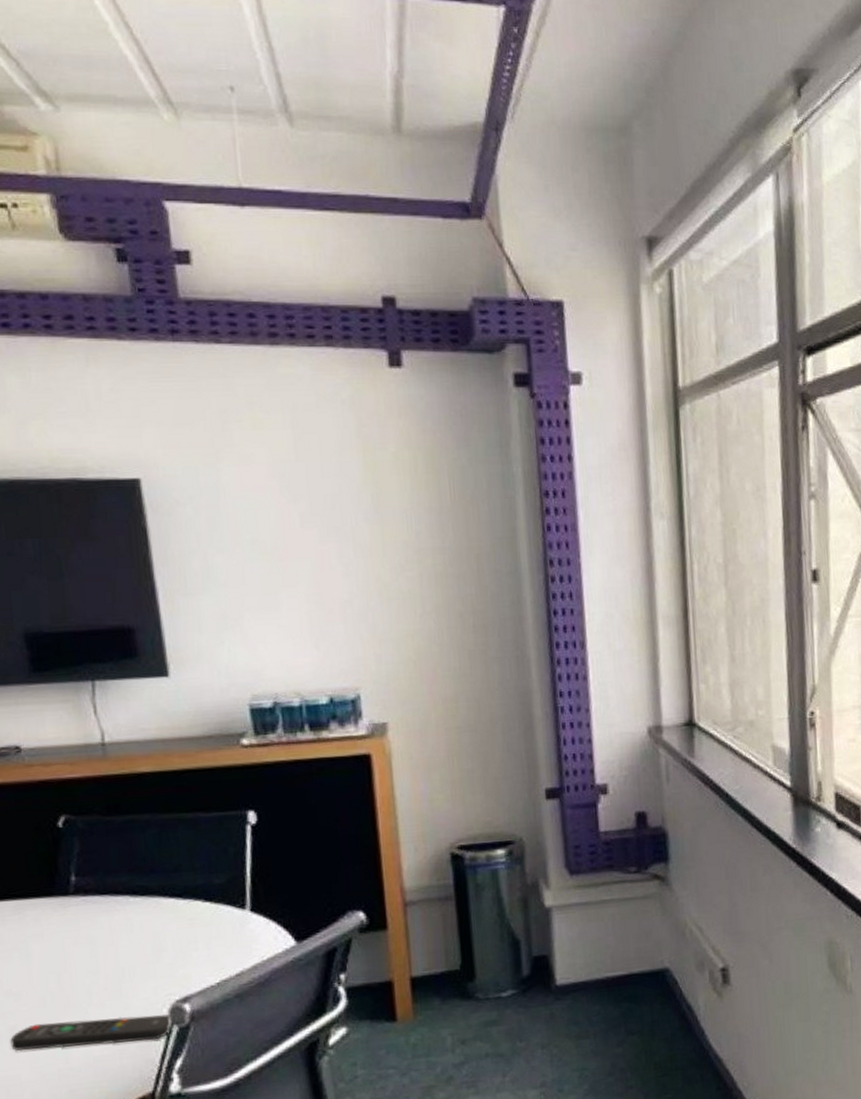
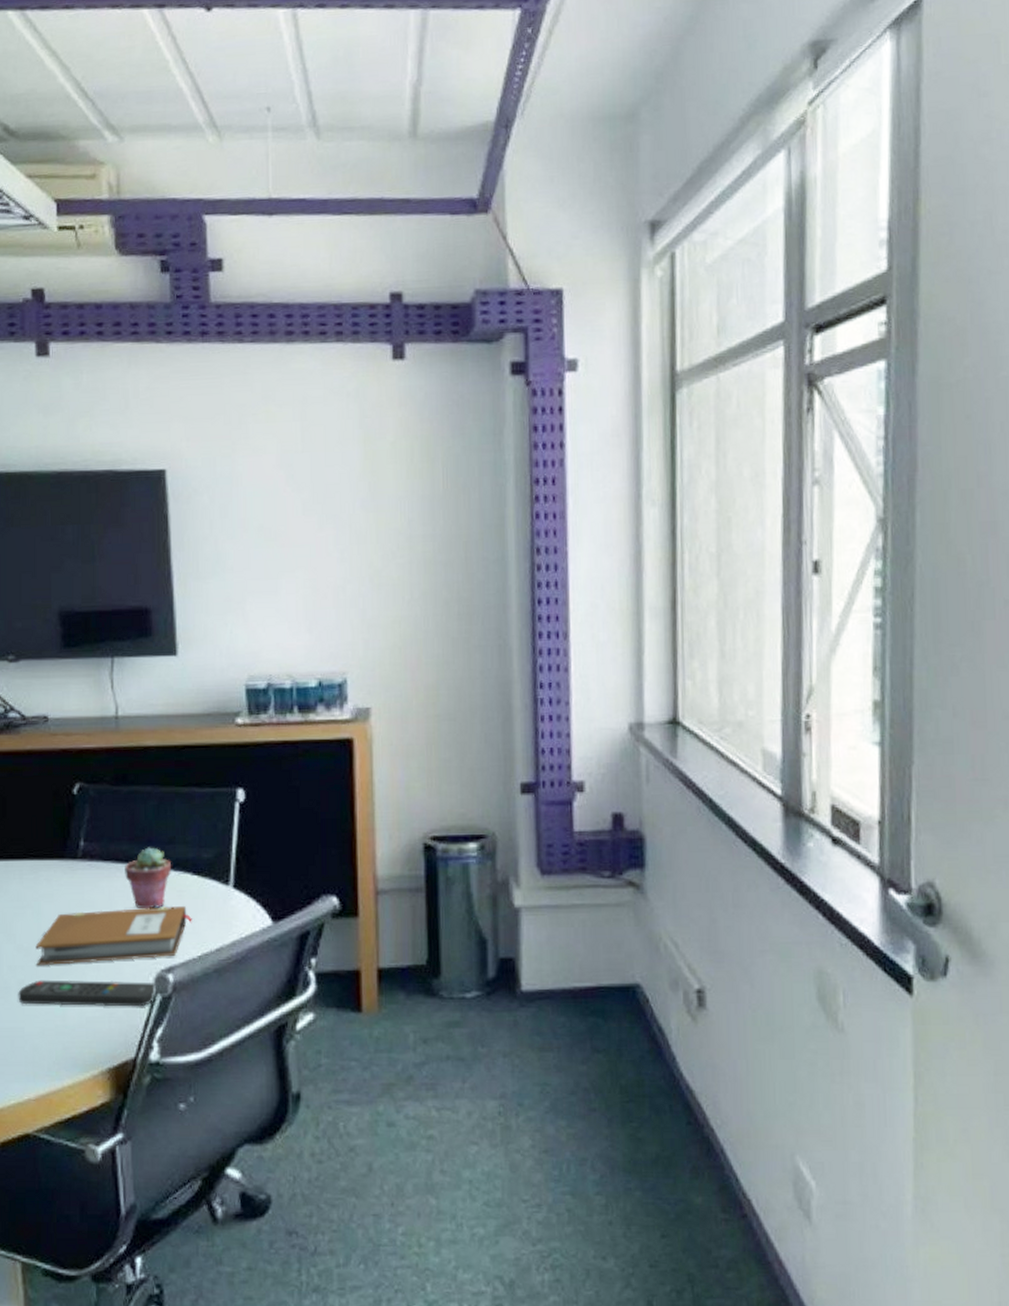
notebook: none [26,934,207,1010] -> present [35,906,192,966]
potted succulent: none [125,877,179,941] -> present [125,847,171,909]

